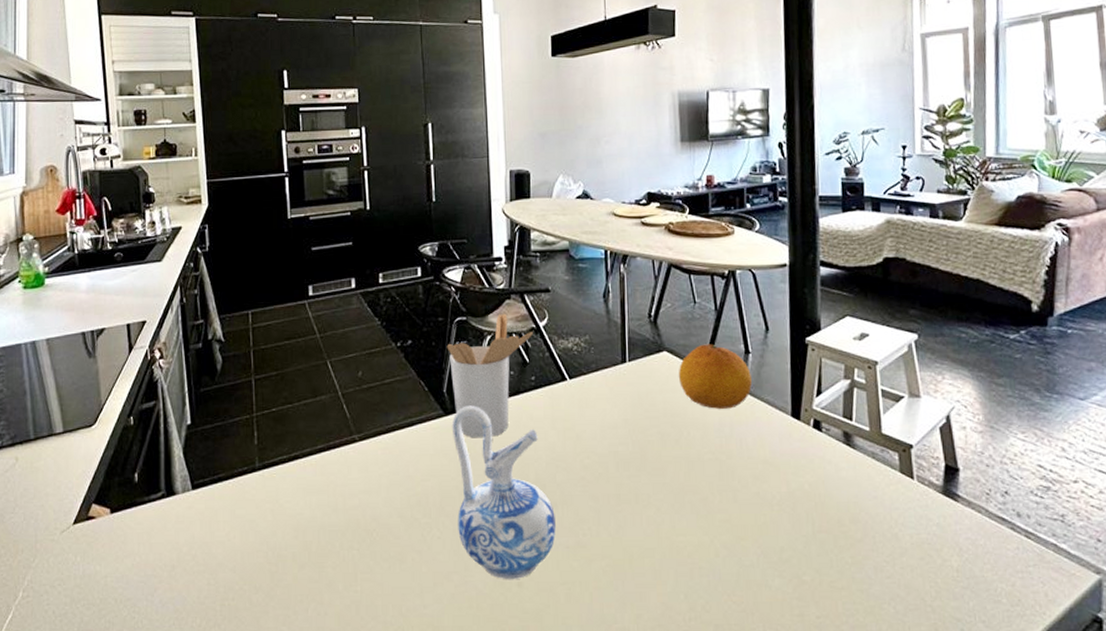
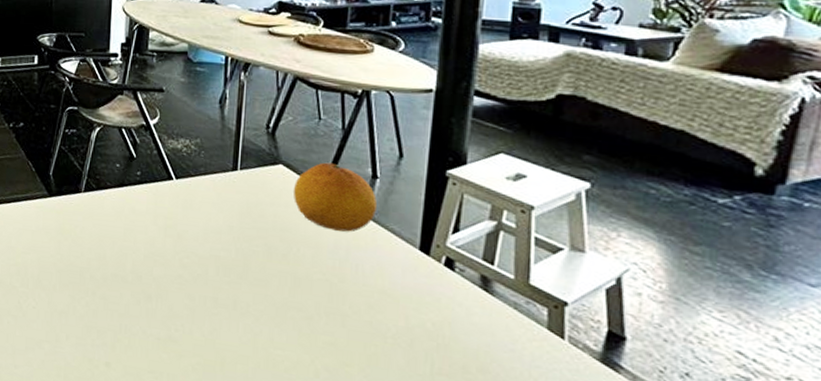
utensil holder: present [447,313,533,438] -> none [56,107,143,223]
ceramic pitcher: present [451,405,556,580] -> none [52,190,149,359]

